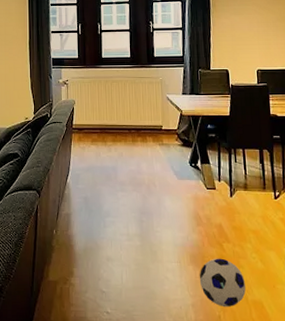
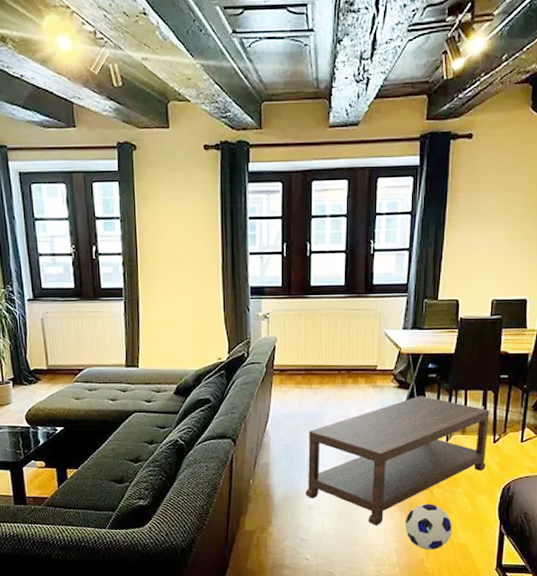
coffee table: none [104,153,271,280] -> present [306,396,490,526]

